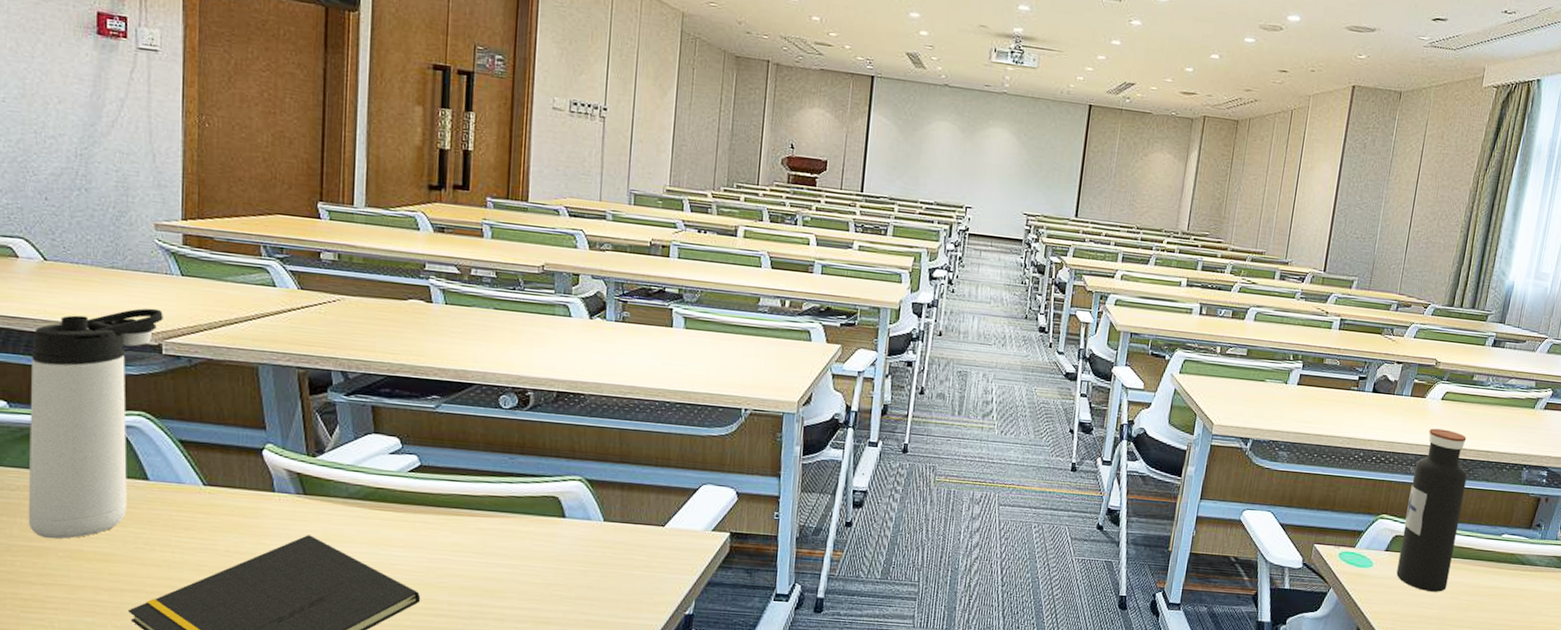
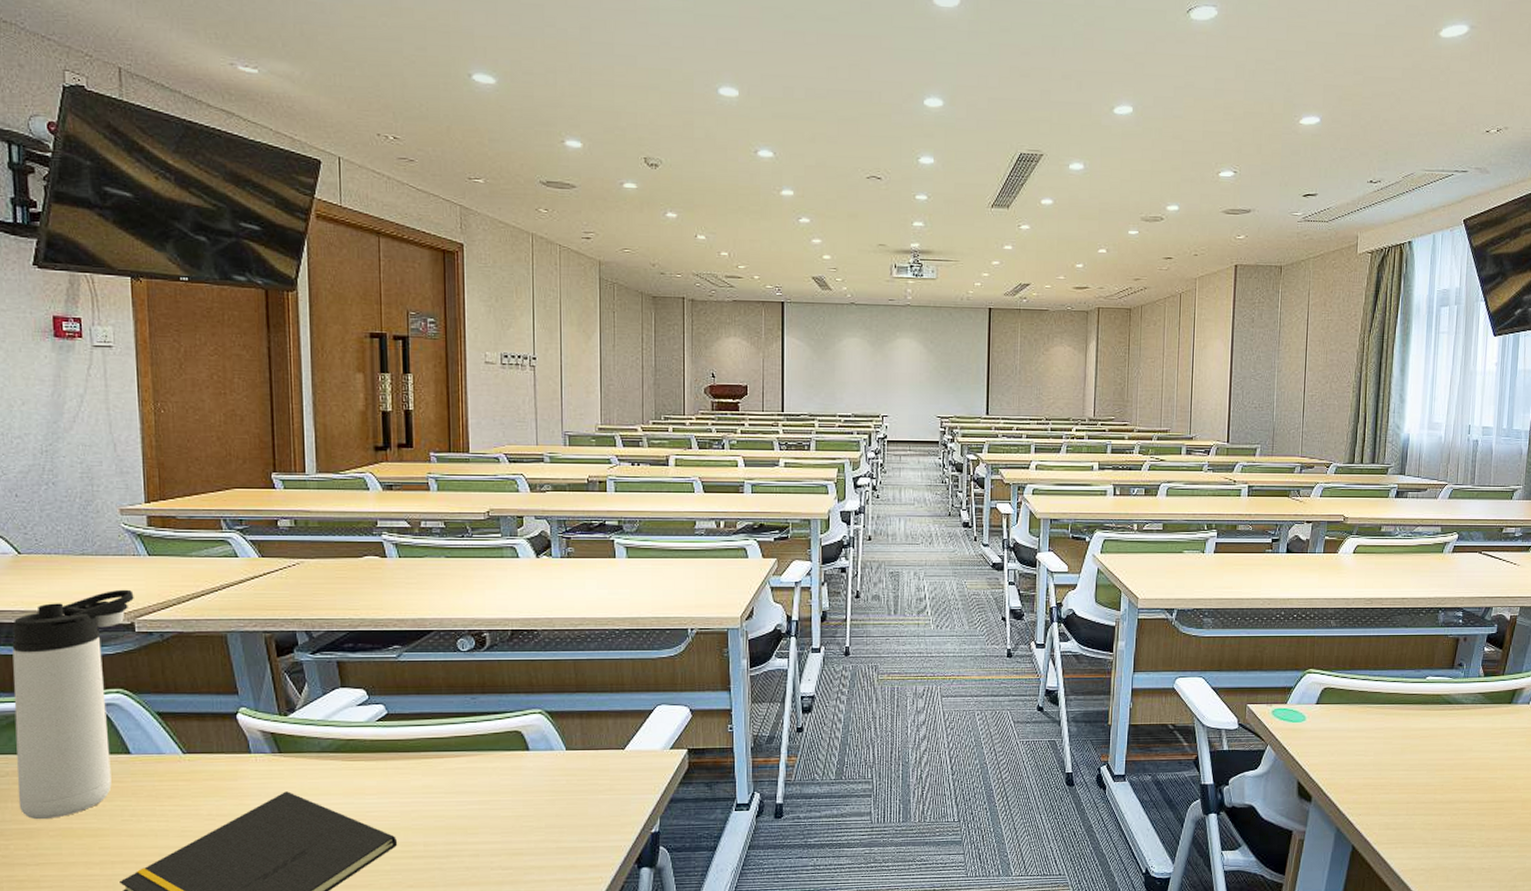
water bottle: present [1396,428,1468,592] -> none [1329,581,1386,739]

